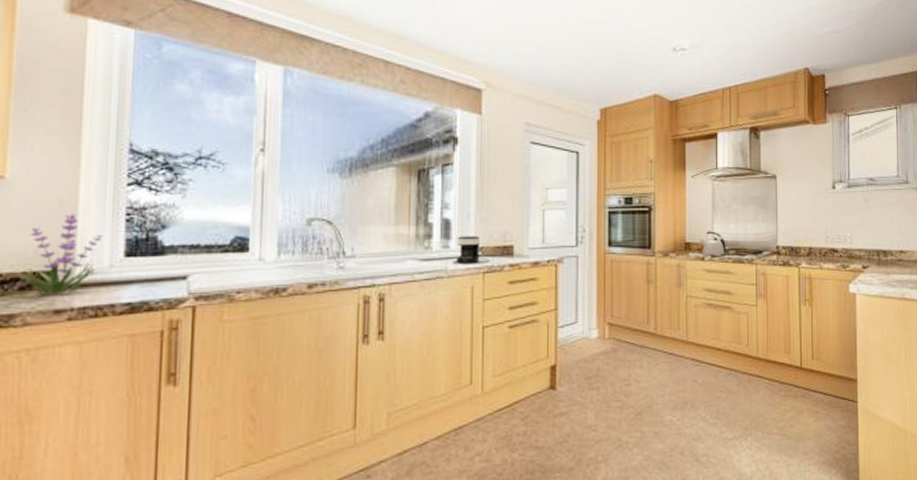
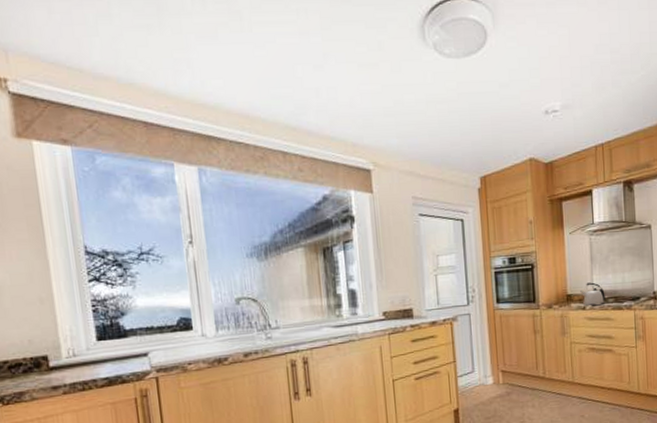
plant: present [19,214,103,296] -> none [21,308,79,376]
coffee maker: present [452,236,490,265] -> none [361,302,393,329]

